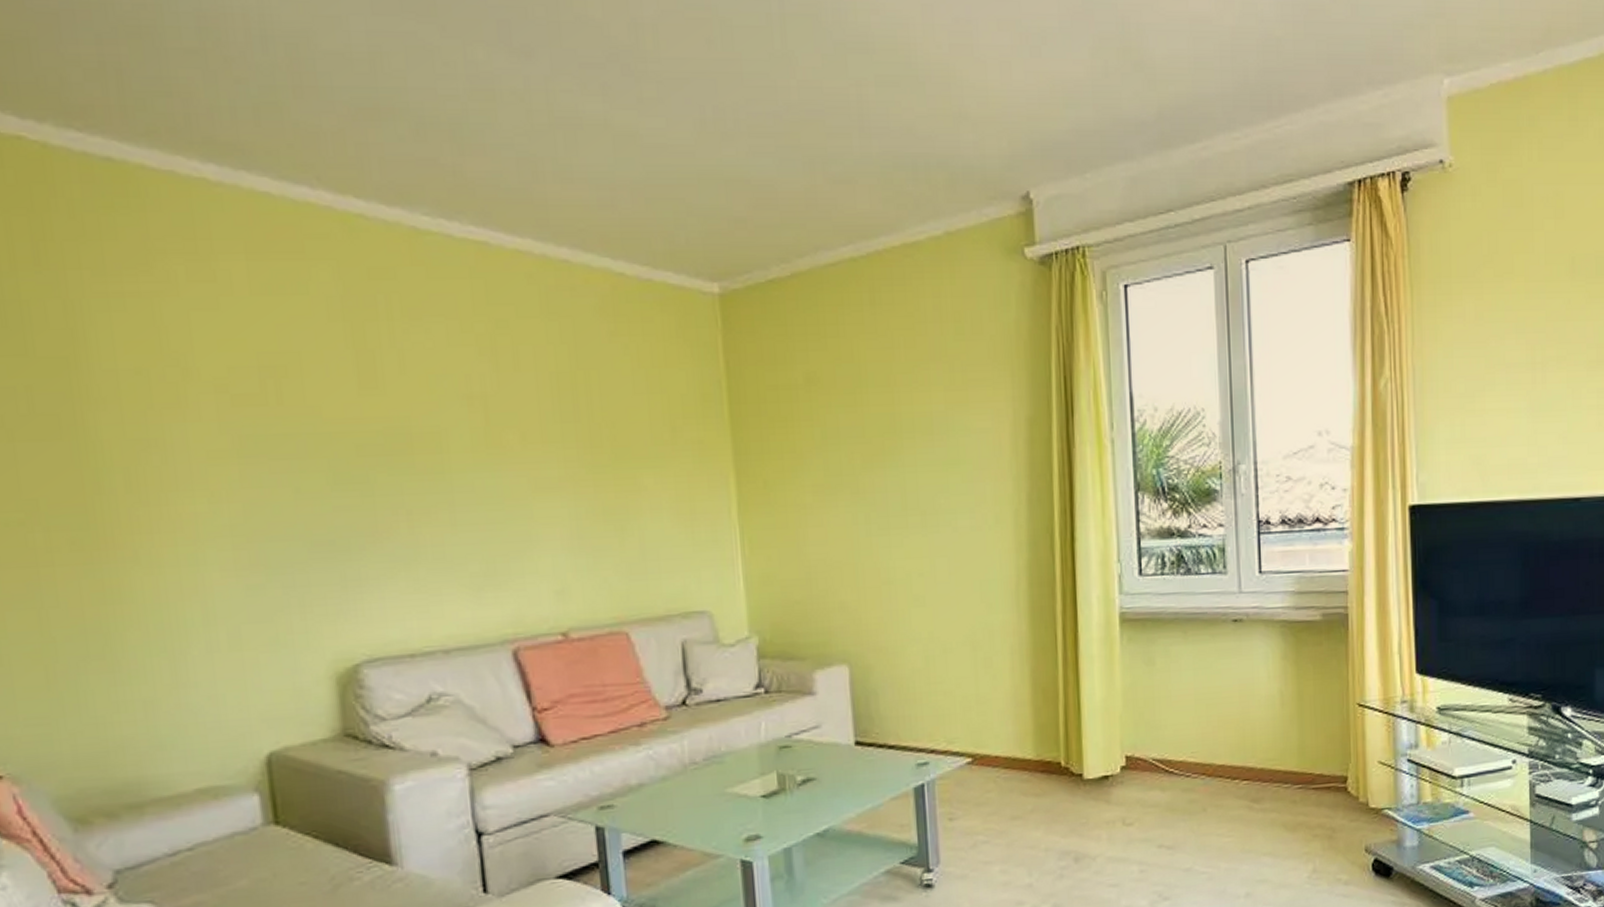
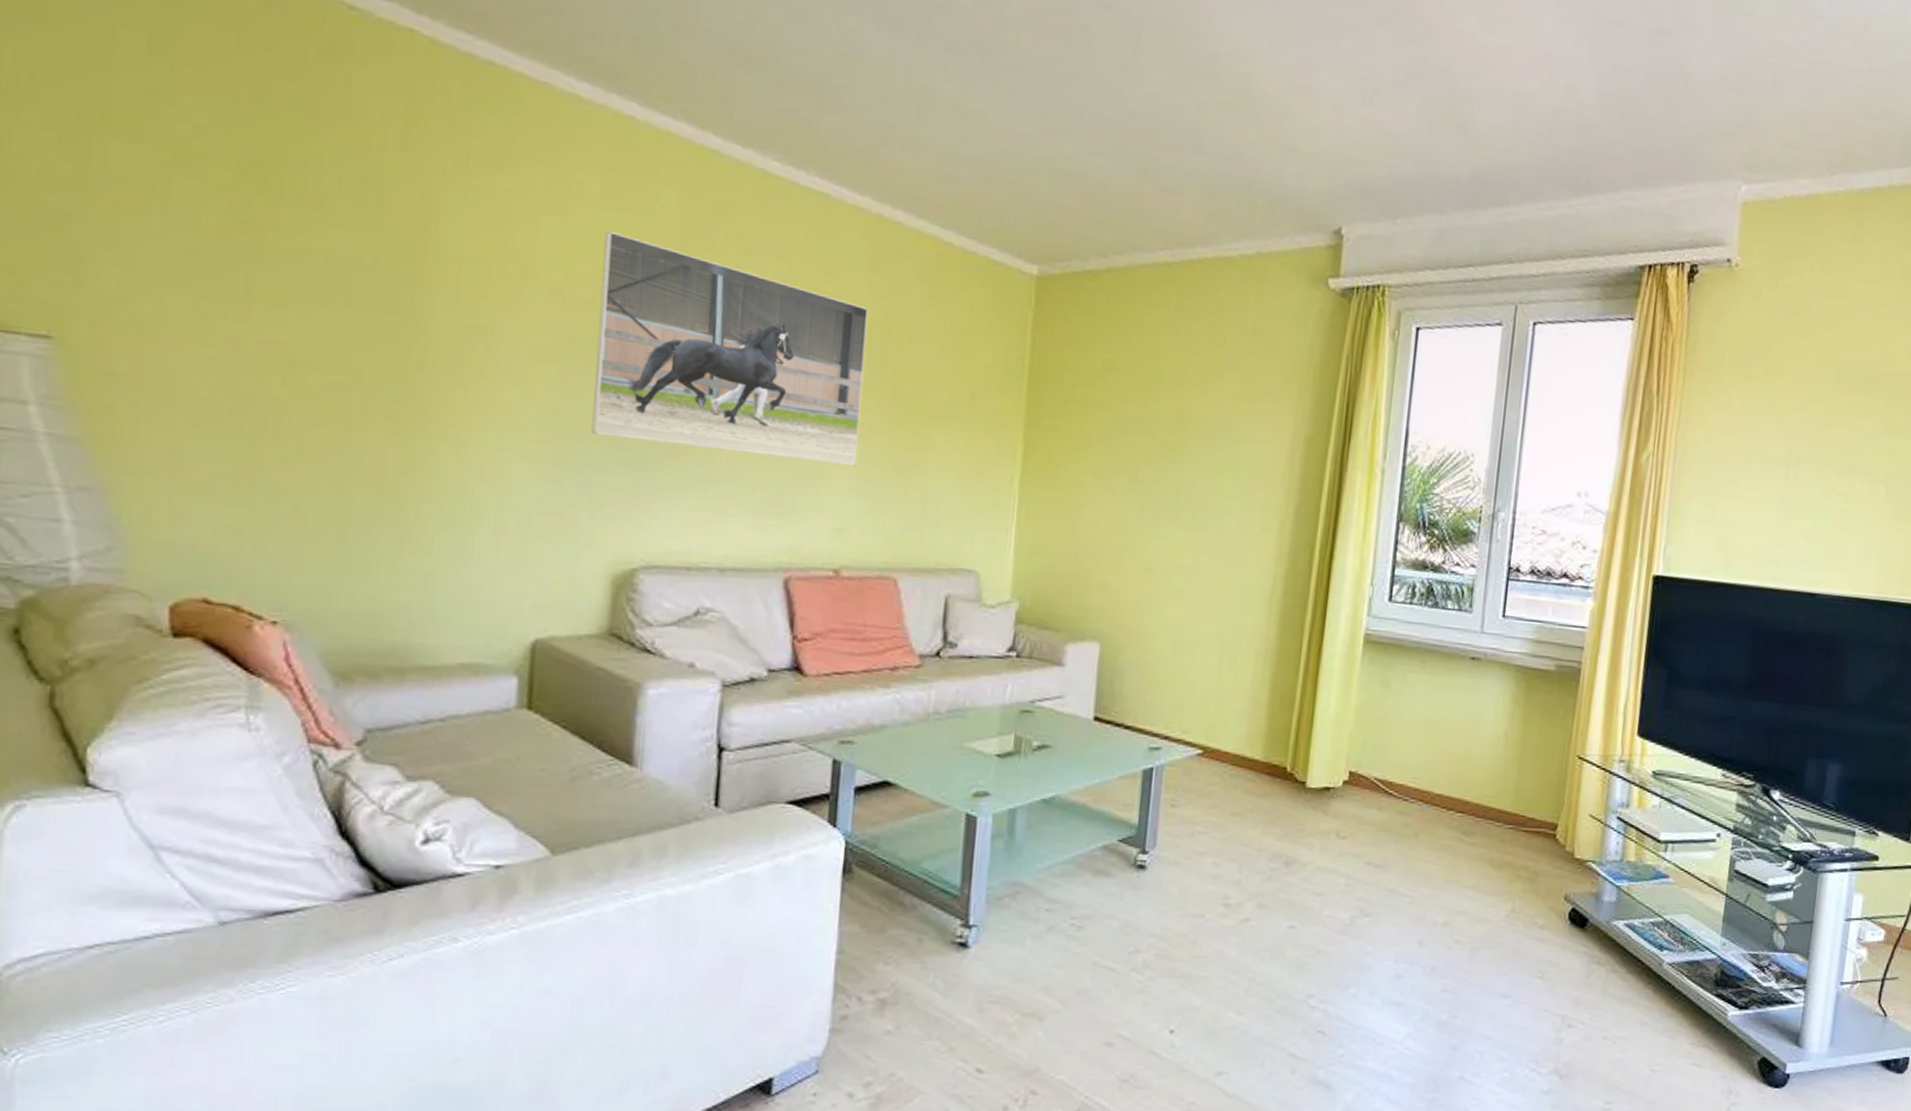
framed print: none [261,317,565,533] -> present [591,230,869,466]

